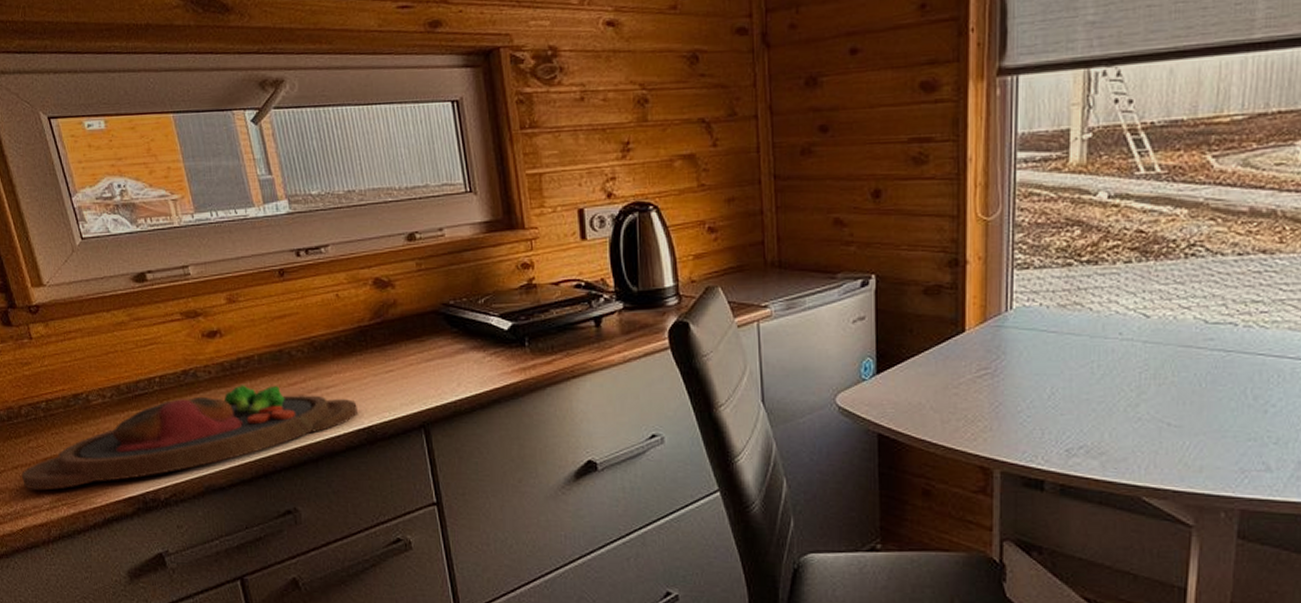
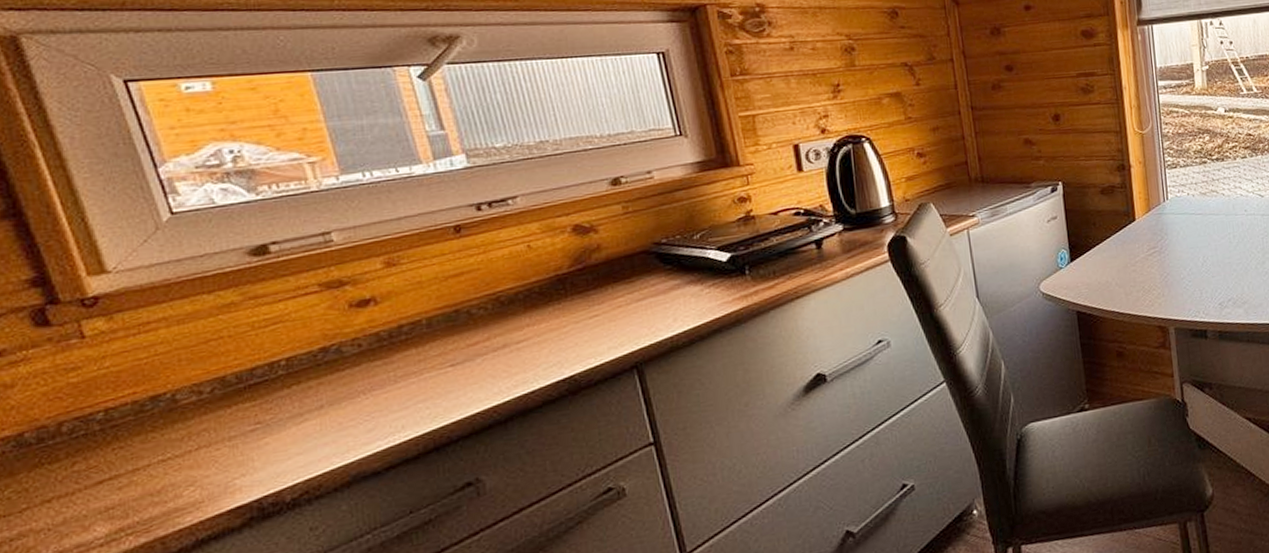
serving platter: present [21,385,358,491] -> none [57,349,556,525]

